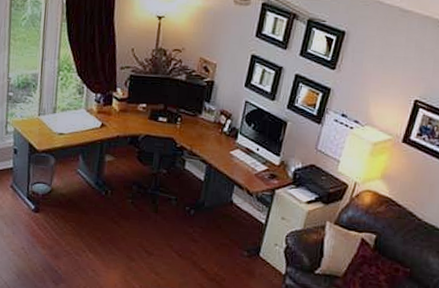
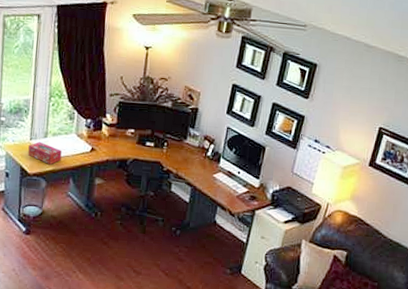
tissue box: none [36,117,71,141] -> present [28,141,62,164]

